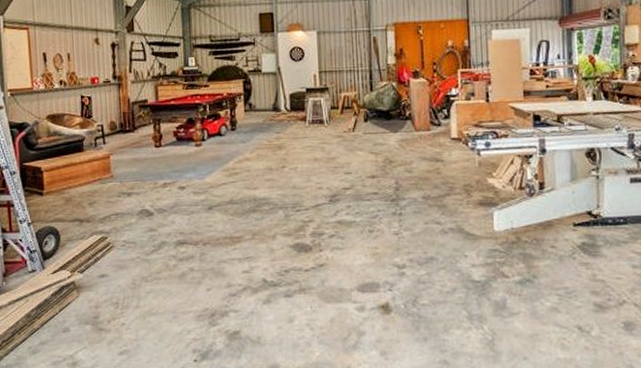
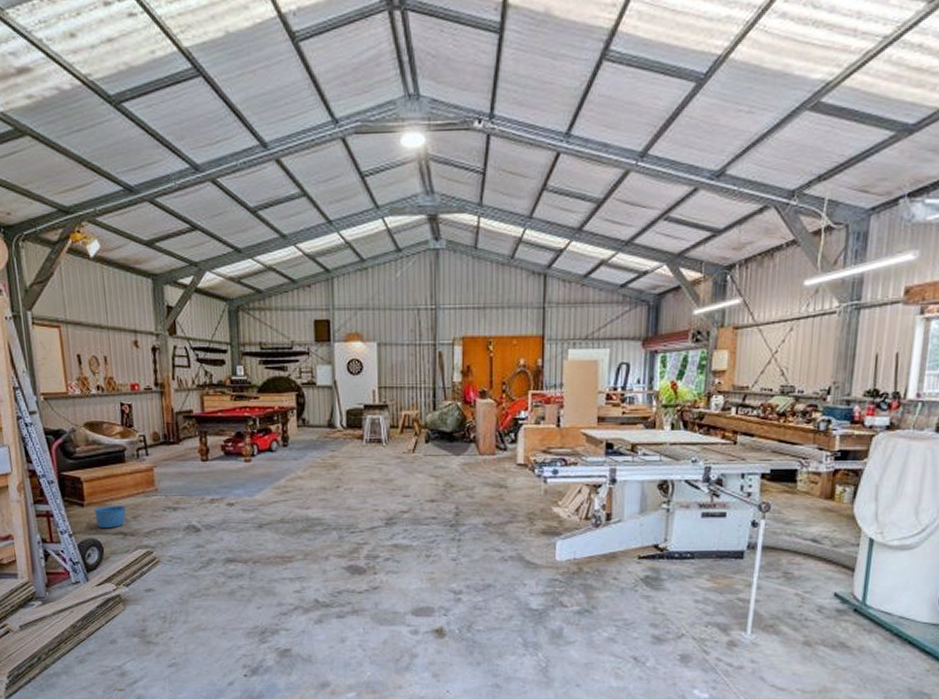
bowl: none [53,193,83,216] -> present [94,506,126,529]

